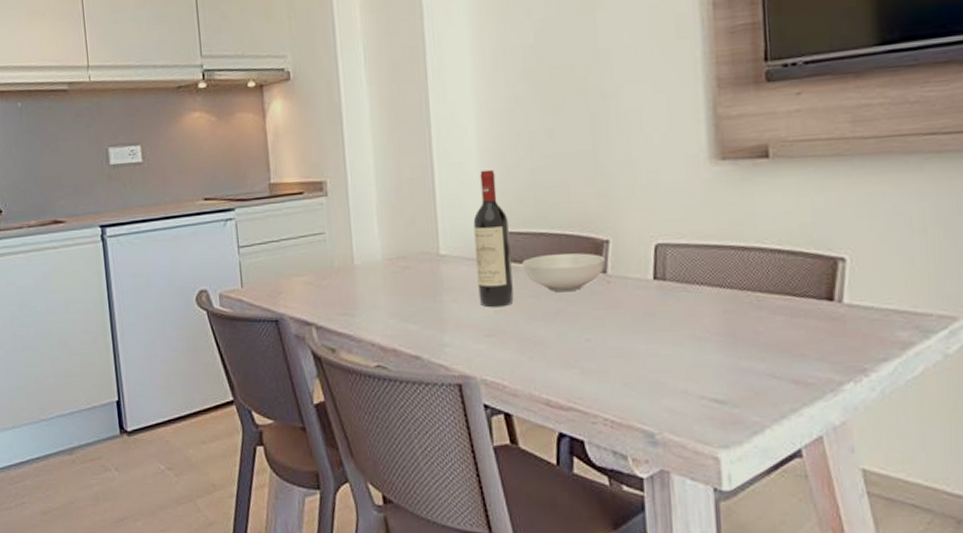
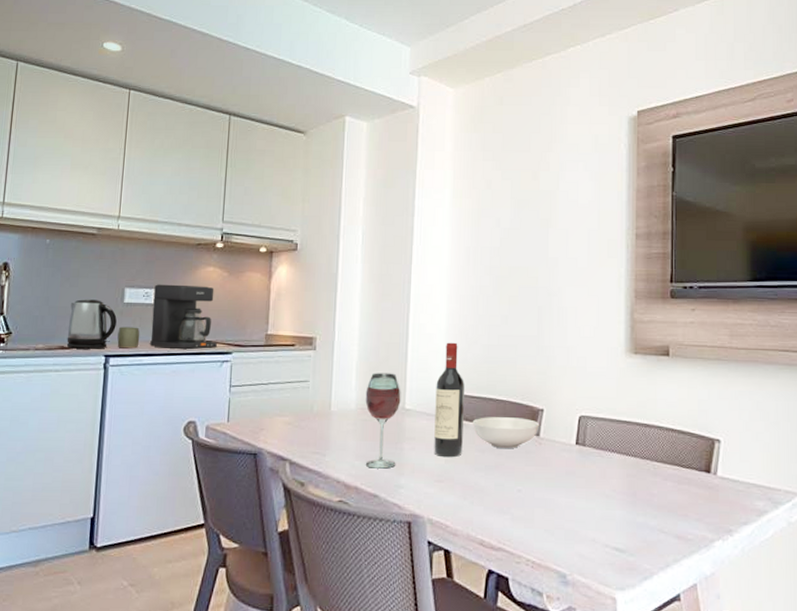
kettle: none [55,164,107,222] -> present [66,298,117,350]
mug: none [109,191,134,217] -> present [117,327,140,349]
coffee maker: none [139,135,217,212] -> present [150,284,217,350]
wineglass: none [391,214,437,327] -> present [365,373,401,469]

